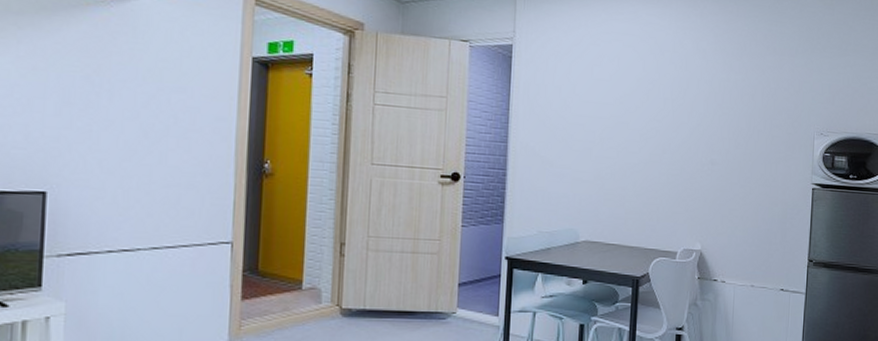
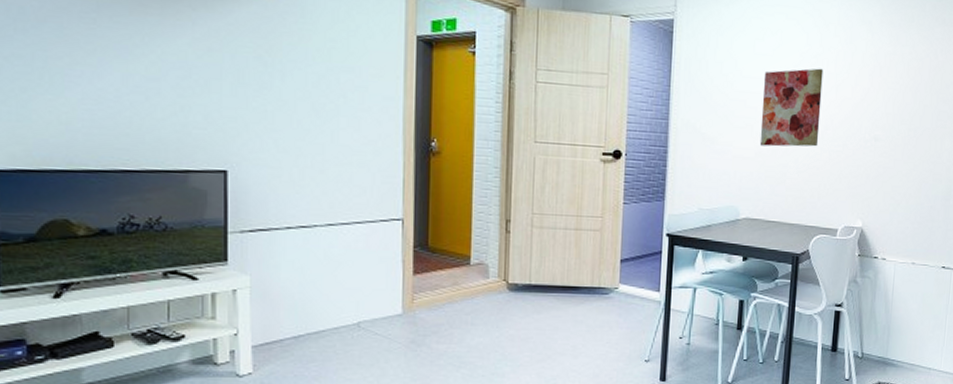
wall art: none [598,93,660,170] -> present [759,68,824,147]

